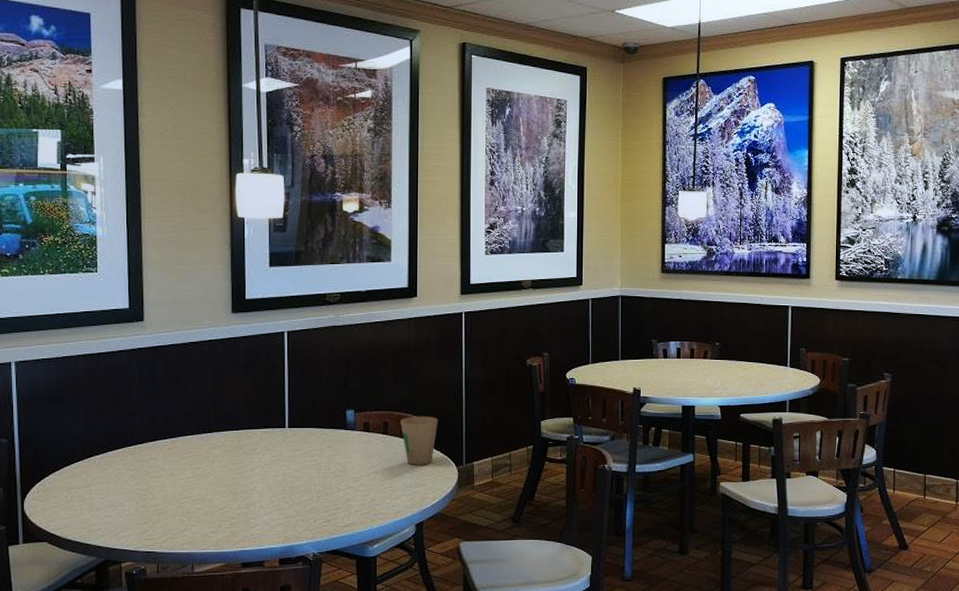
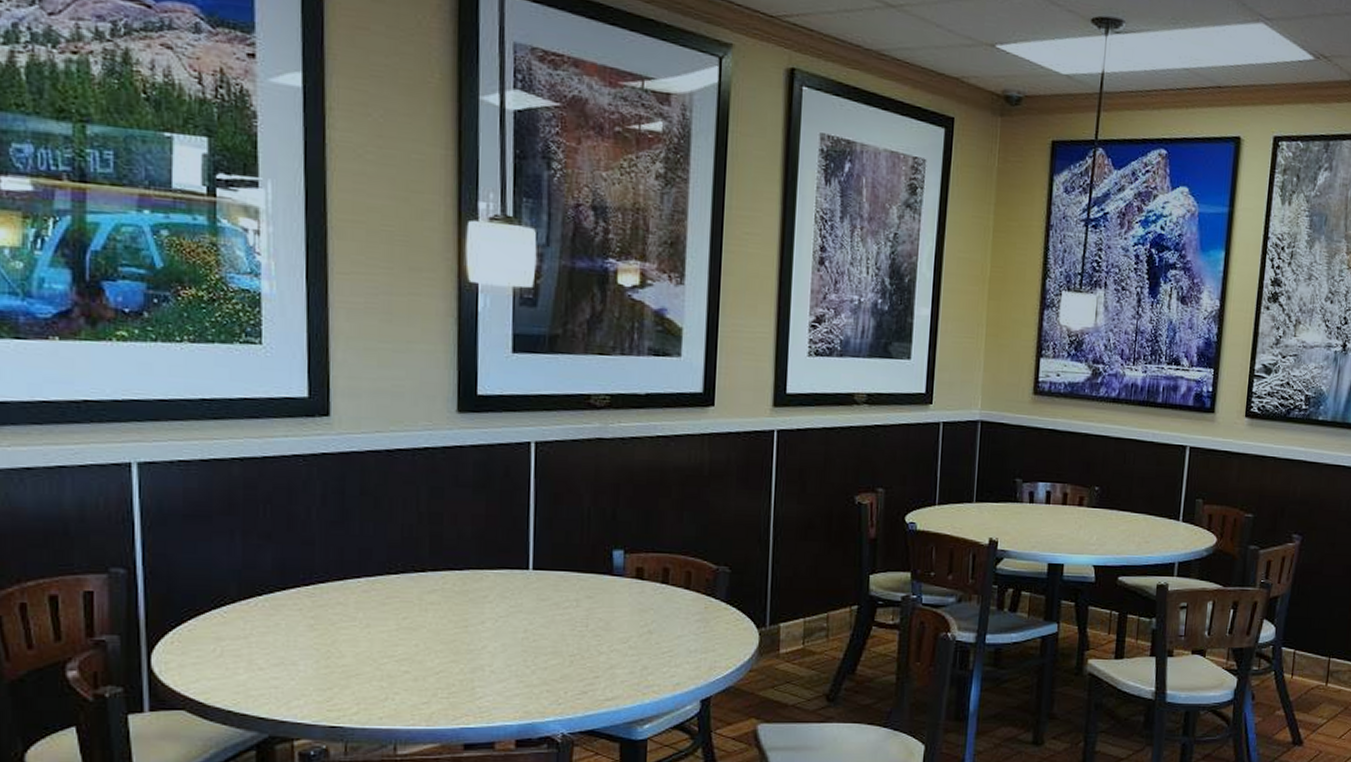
paper cup: present [400,416,438,465] -> none [685,561,736,625]

